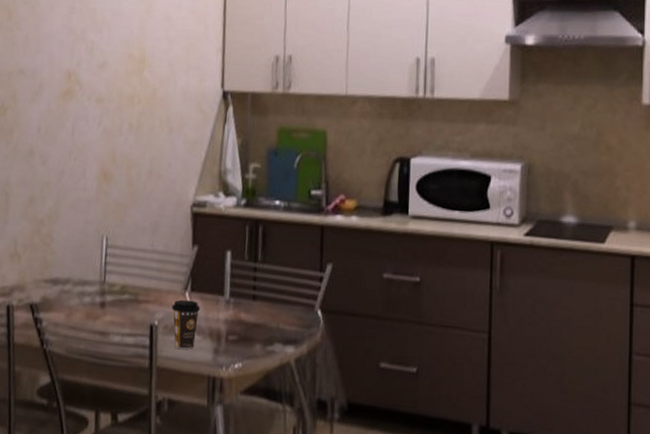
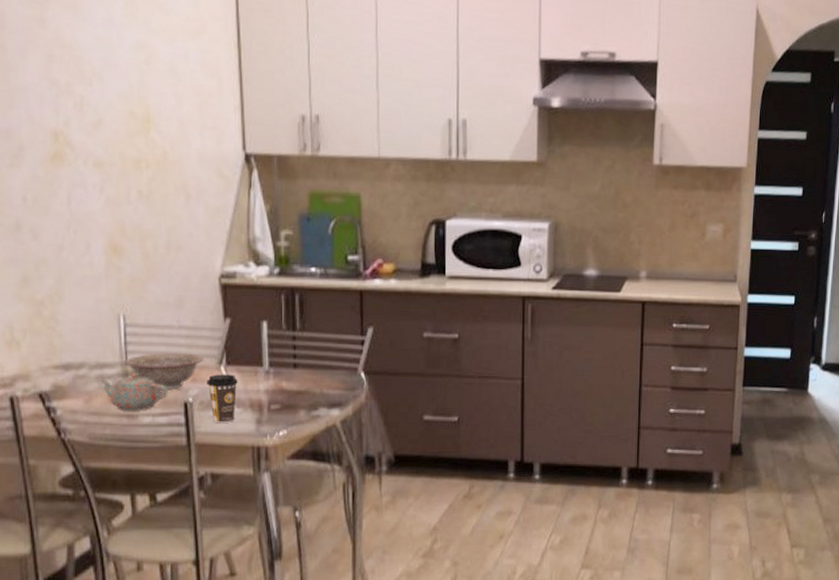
teapot: none [80,291,138,329] -> present [99,372,168,411]
decorative bowl: none [102,275,171,311] -> present [124,352,204,389]

